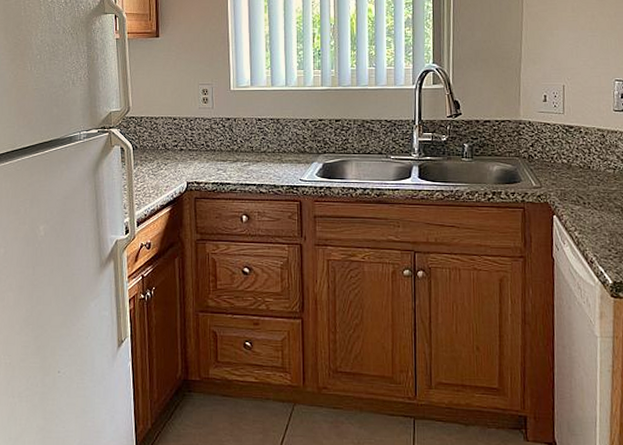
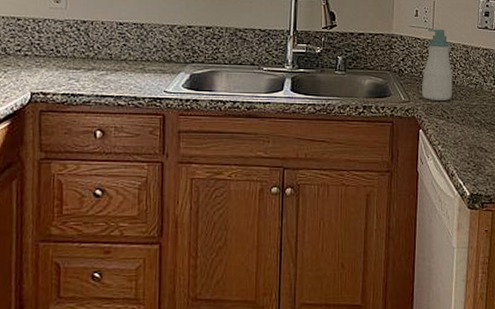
soap bottle: none [553,114,589,187] -> present [421,29,453,101]

